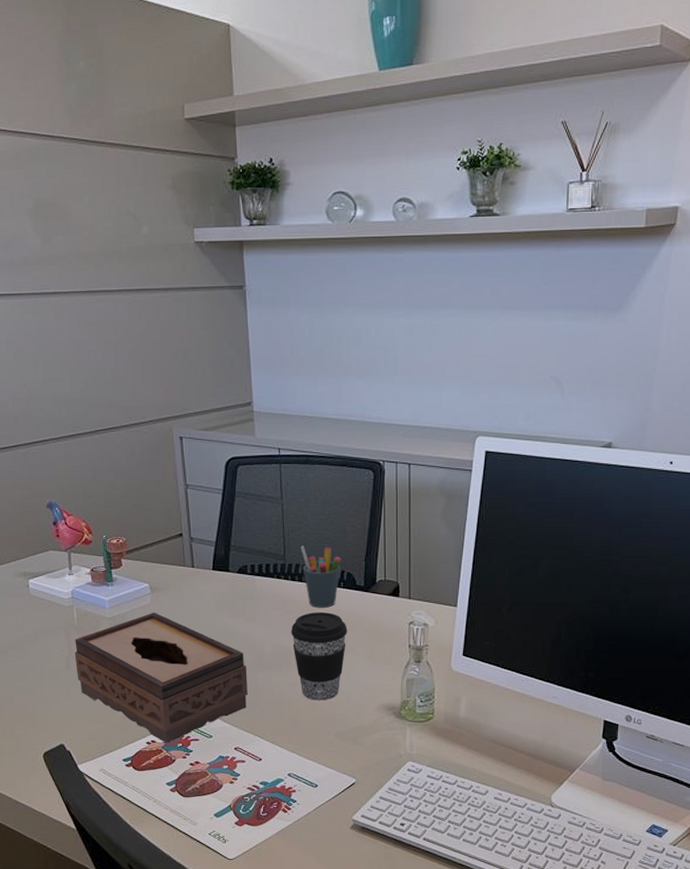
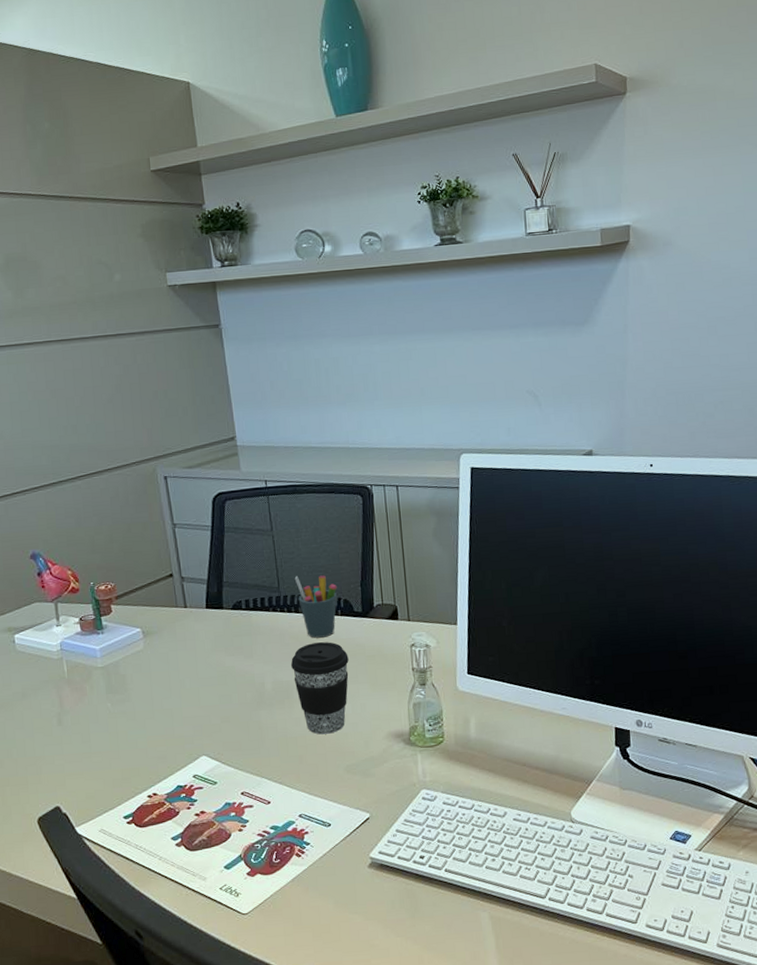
tissue box: present [74,612,248,743] -> none [66,657,251,795]

